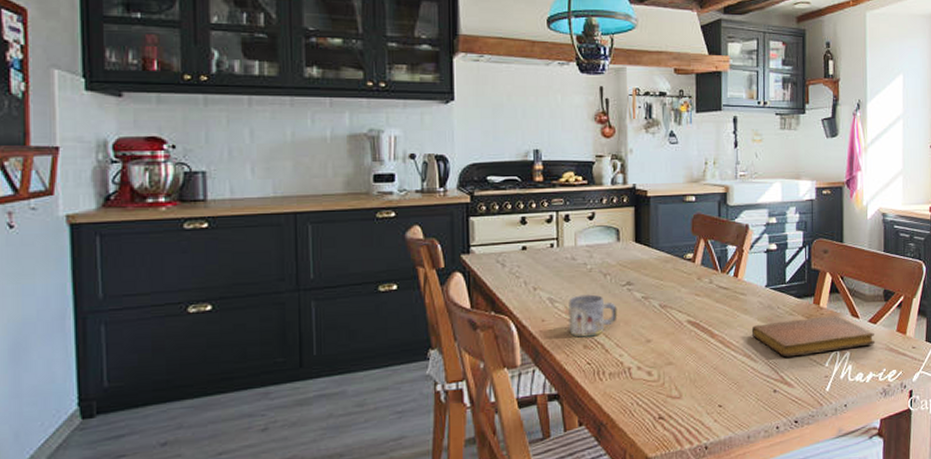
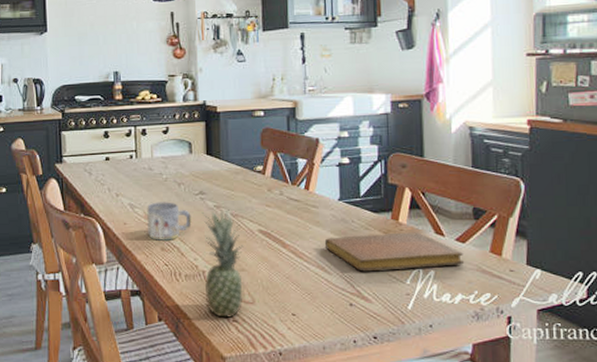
fruit: none [628,300,672,416] -> present [201,210,244,318]

